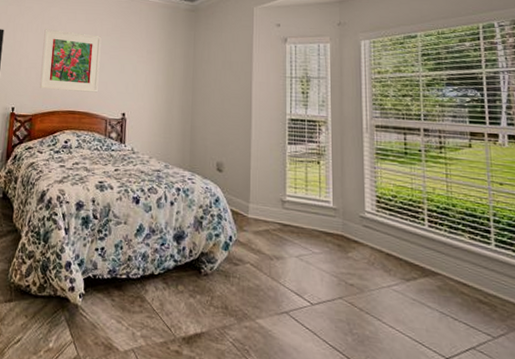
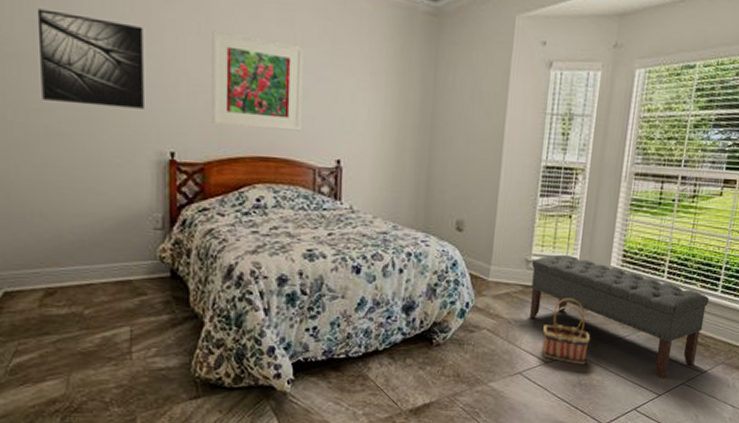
bench: none [288,196,483,339] -> present [530,254,709,378]
basket: none [305,239,356,312] -> present [541,298,591,365]

